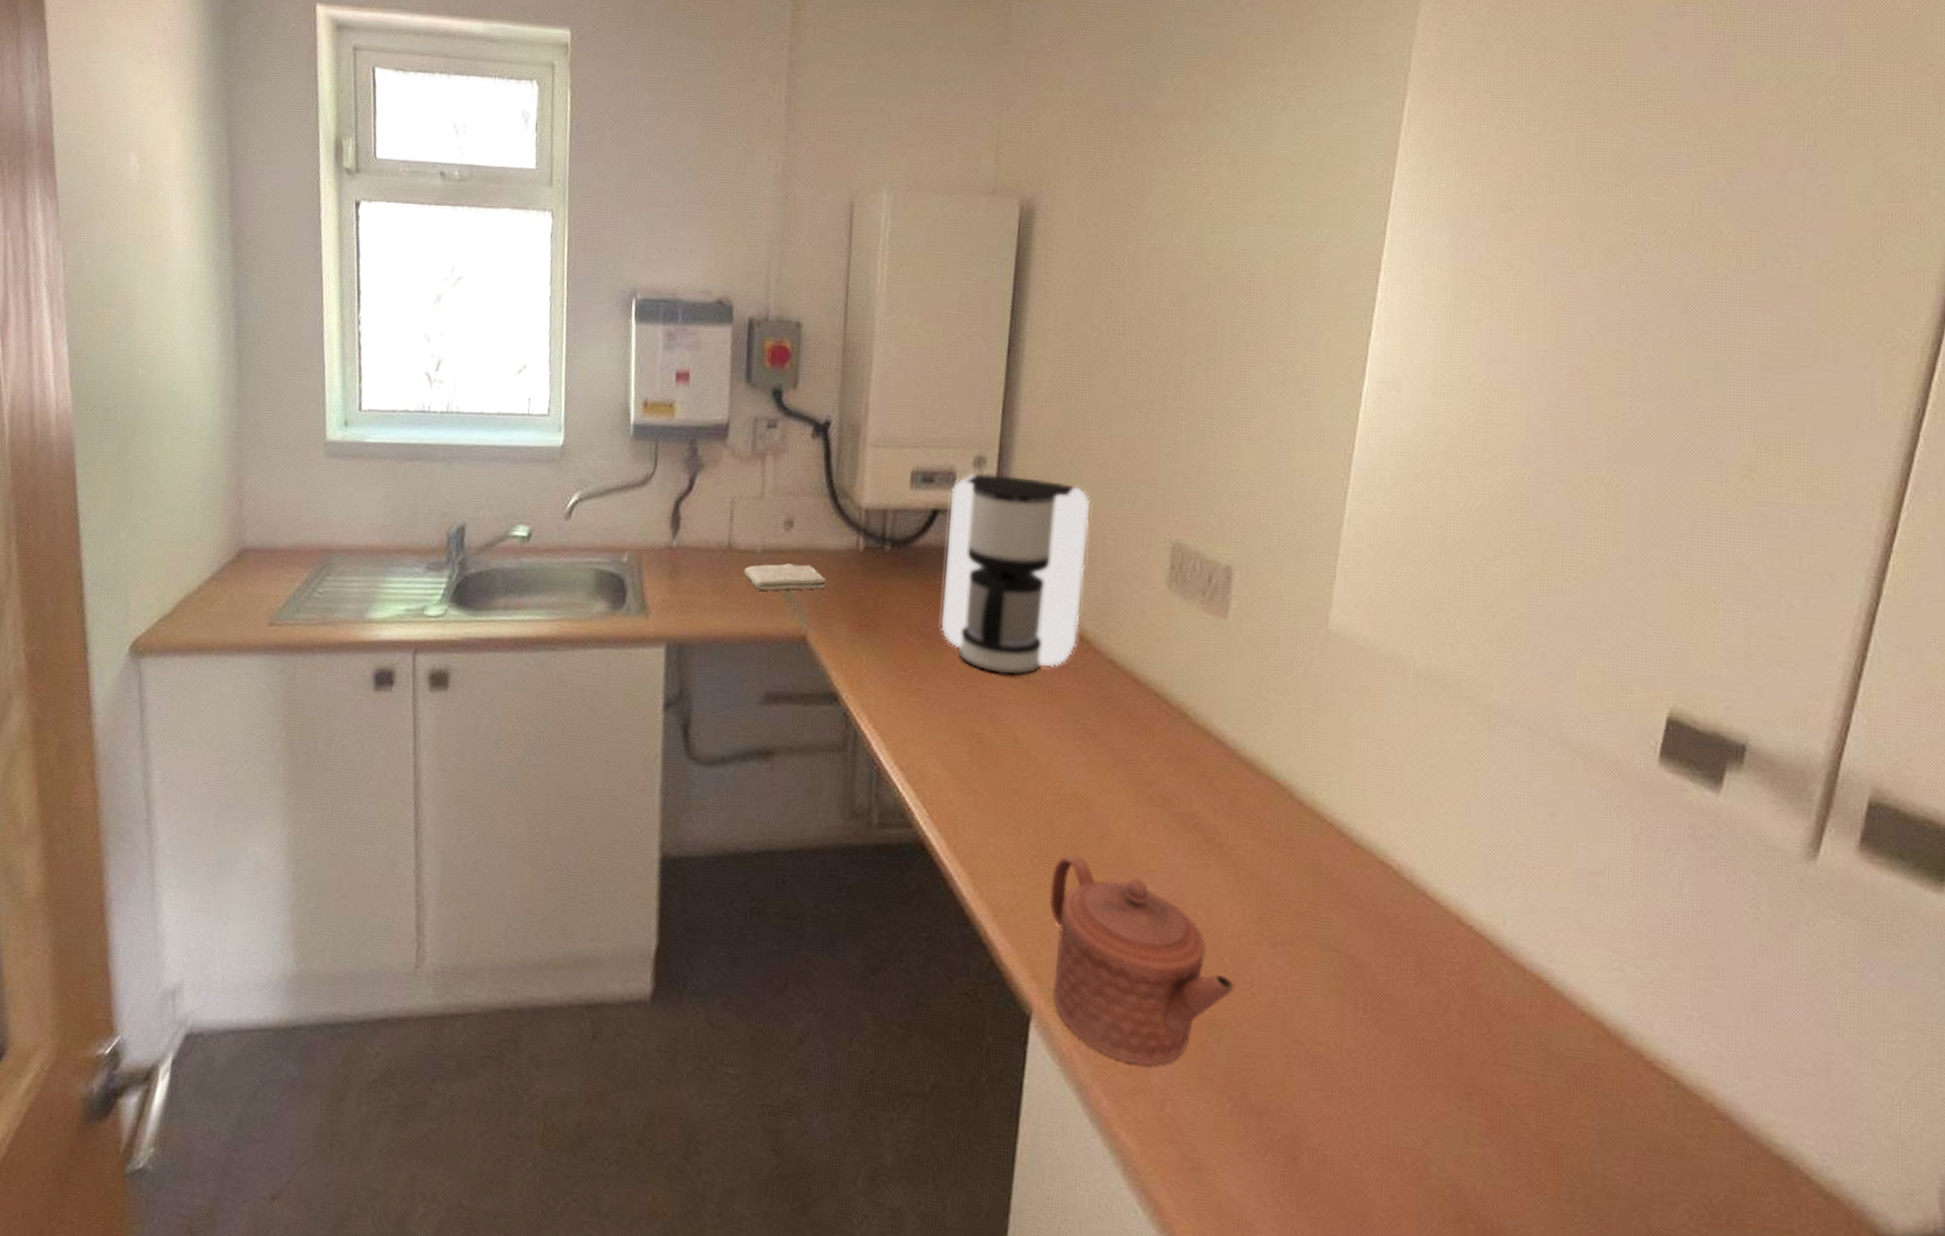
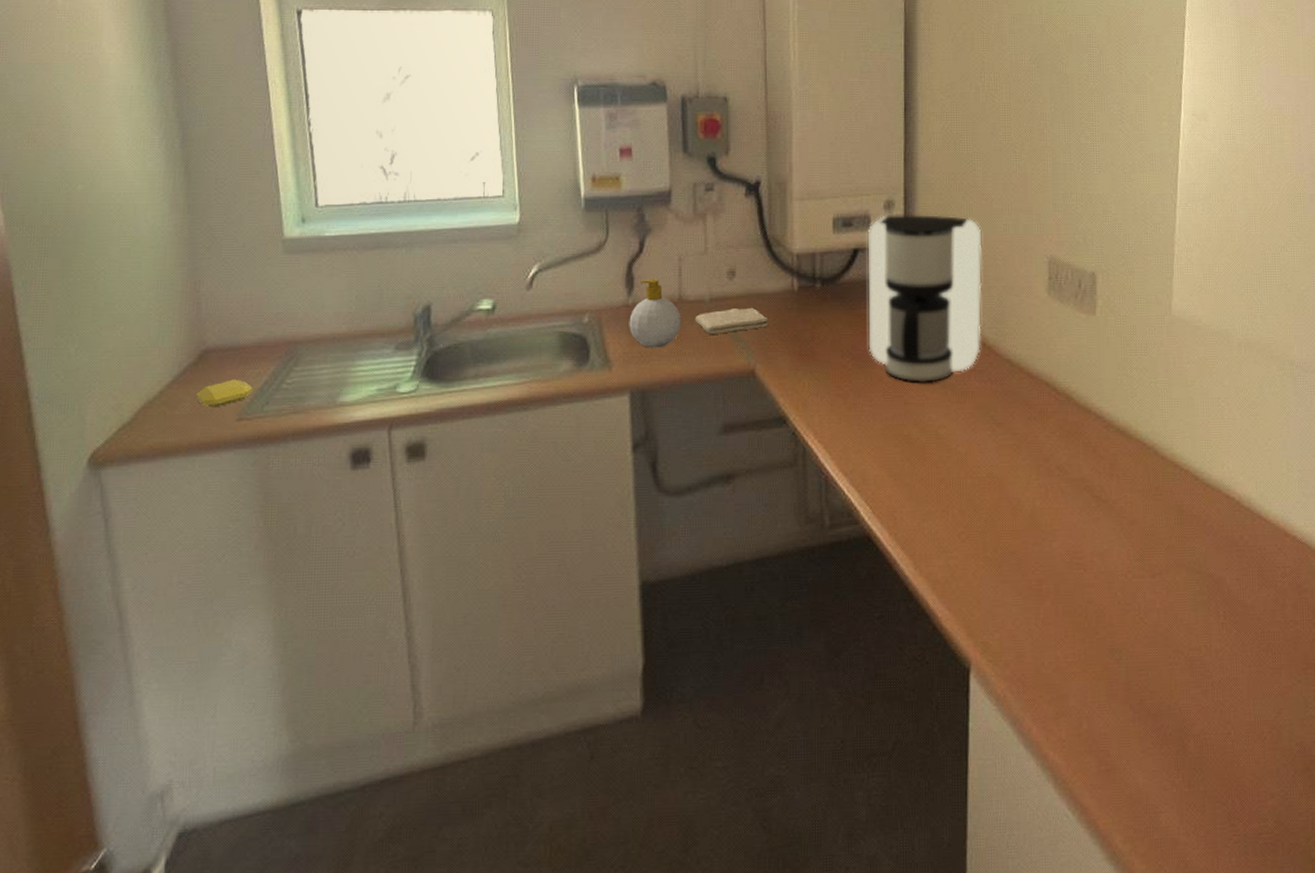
soap bar: none [231,582,286,609] -> present [195,379,253,408]
soap bottle: none [670,520,729,599] -> present [629,278,681,348]
teapot: present [1049,854,1236,1067] -> none [977,526,1128,694]

